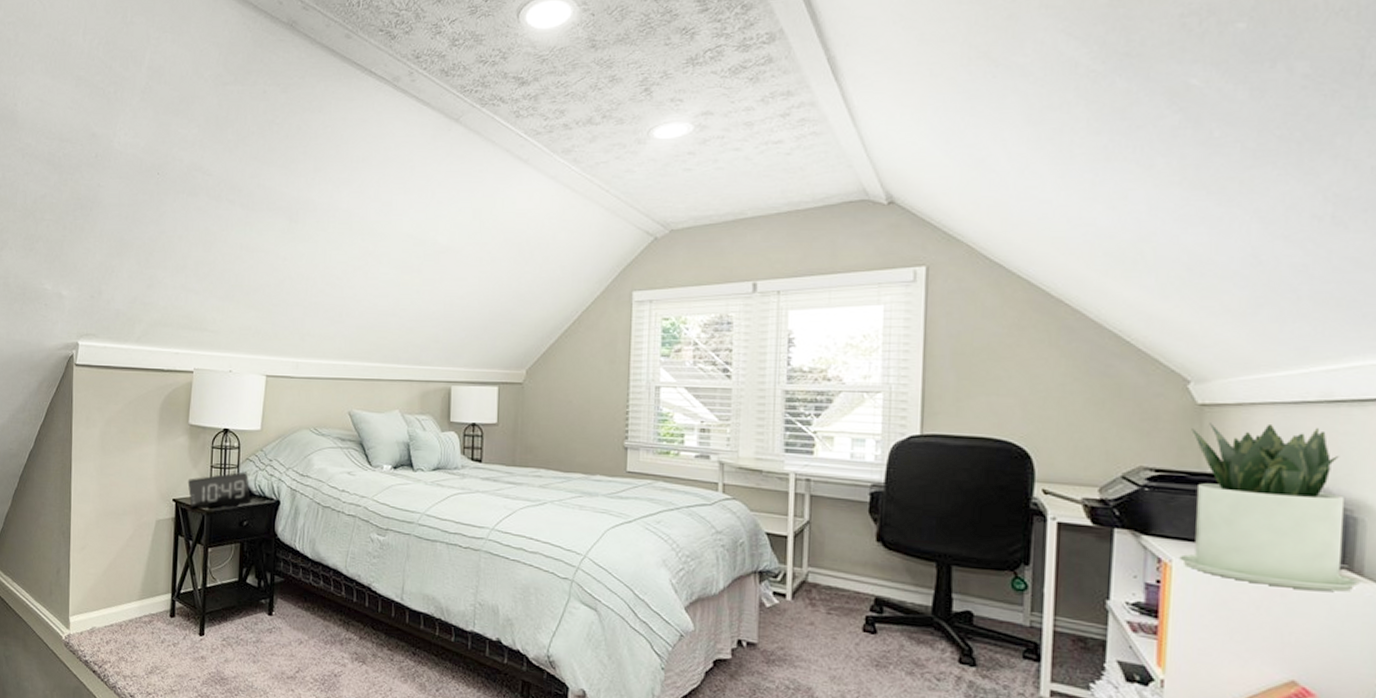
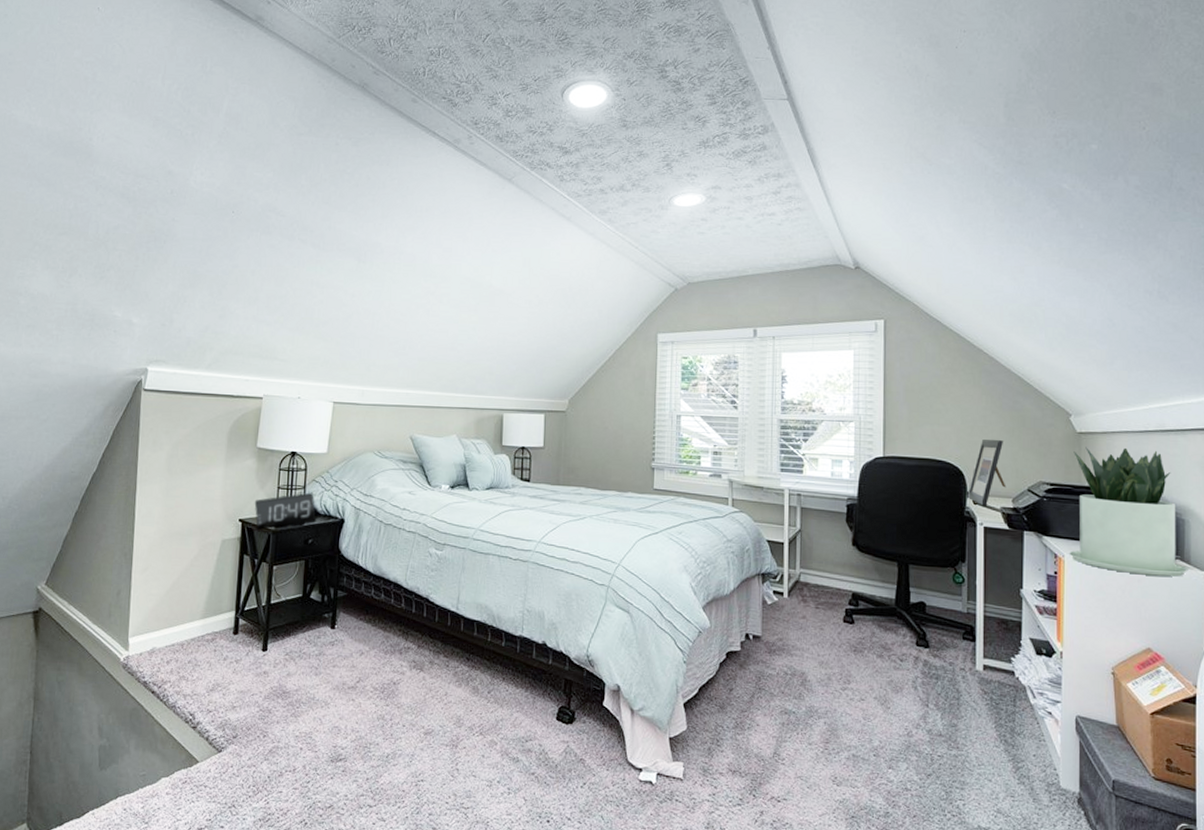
picture frame: none [1035,414,1091,497] -> present [967,440,1006,506]

